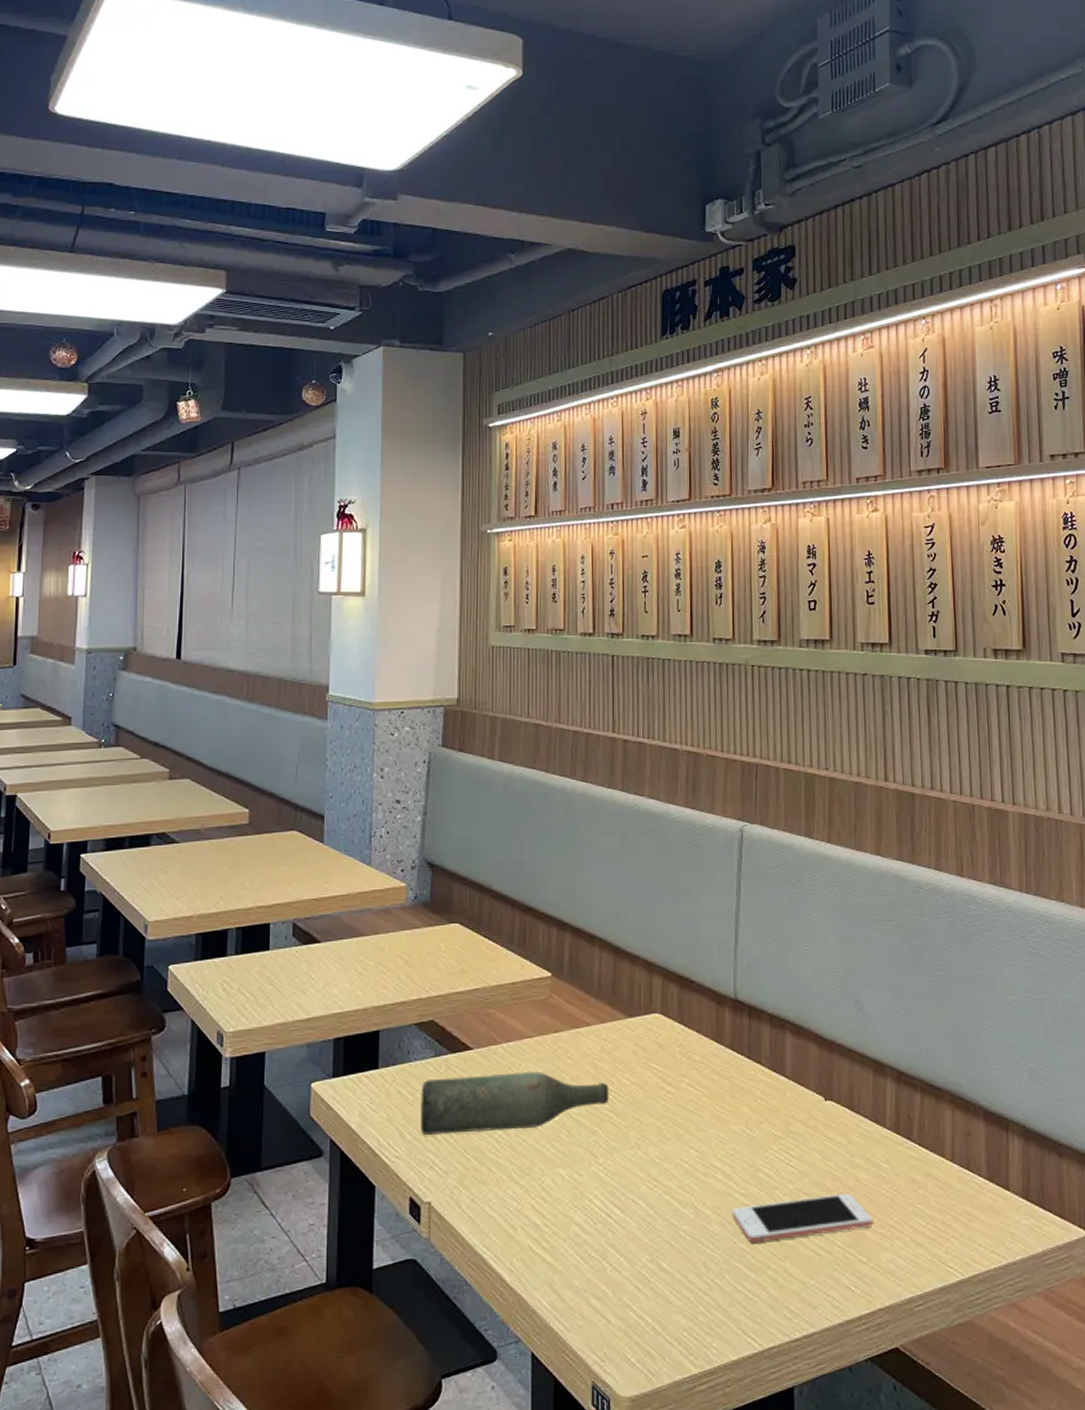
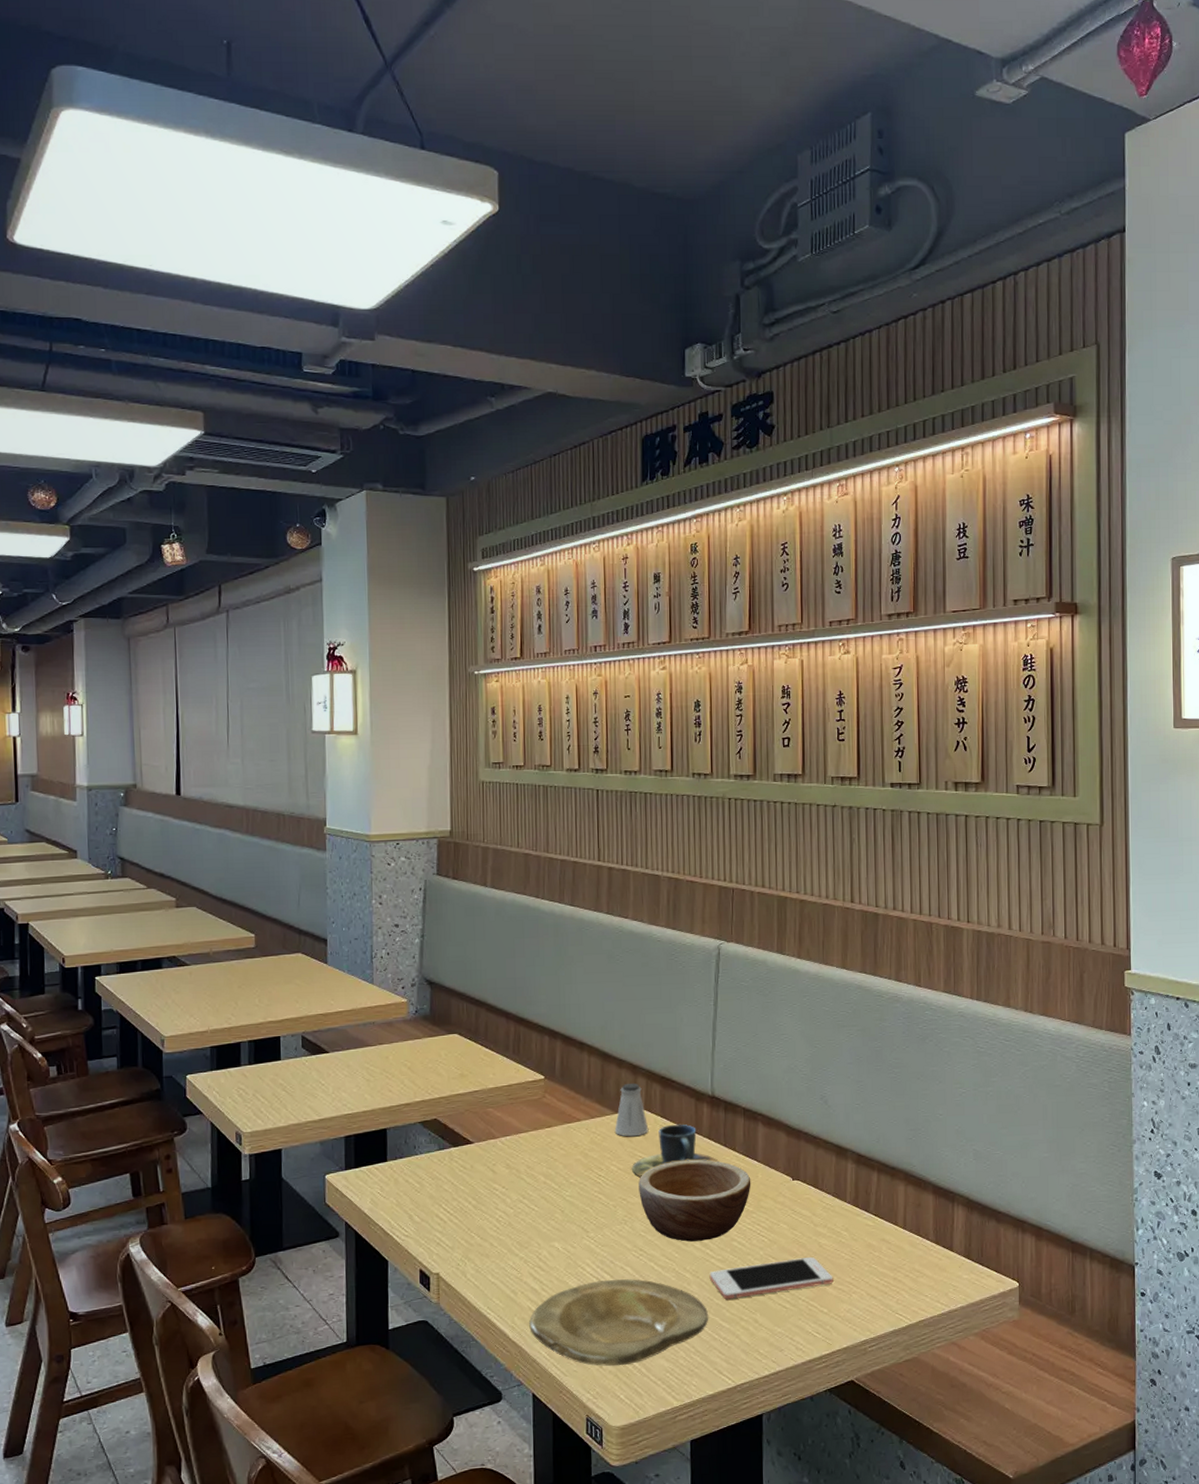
bottle: present [421,1071,610,1136] -> none [427,1160,599,1217]
plate: none [529,1215,732,1322] -> present [529,1279,709,1367]
saltshaker: none [627,982,665,1046] -> present [614,1083,649,1137]
cup: none [646,1031,742,1094] -> present [632,1124,719,1178]
bowl: none [653,1073,779,1172] -> present [638,1159,751,1242]

